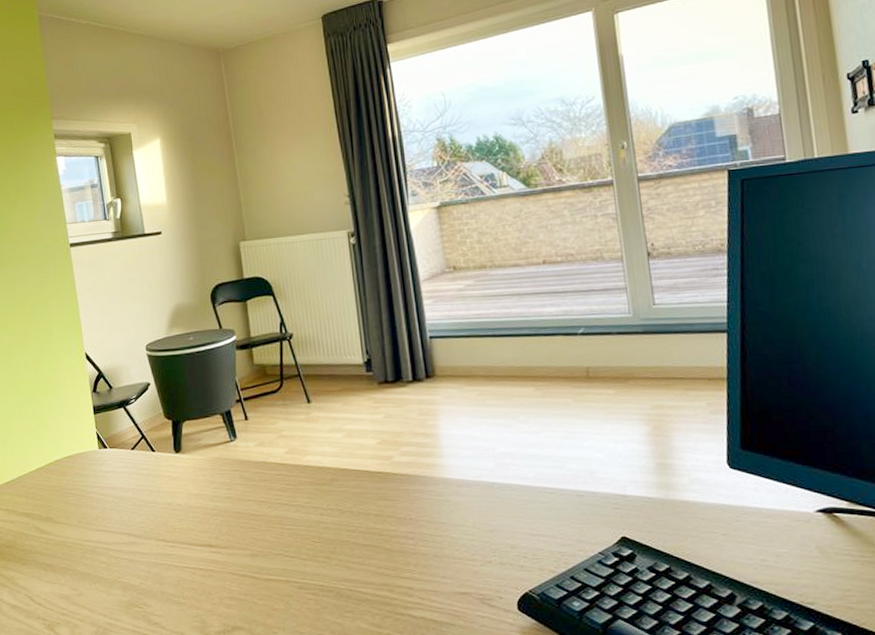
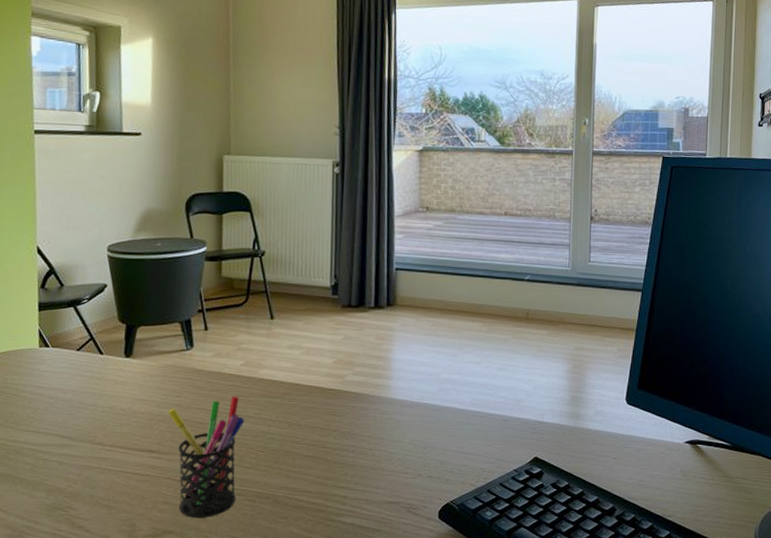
pen holder: none [221,485,299,613] -> present [167,396,245,518]

